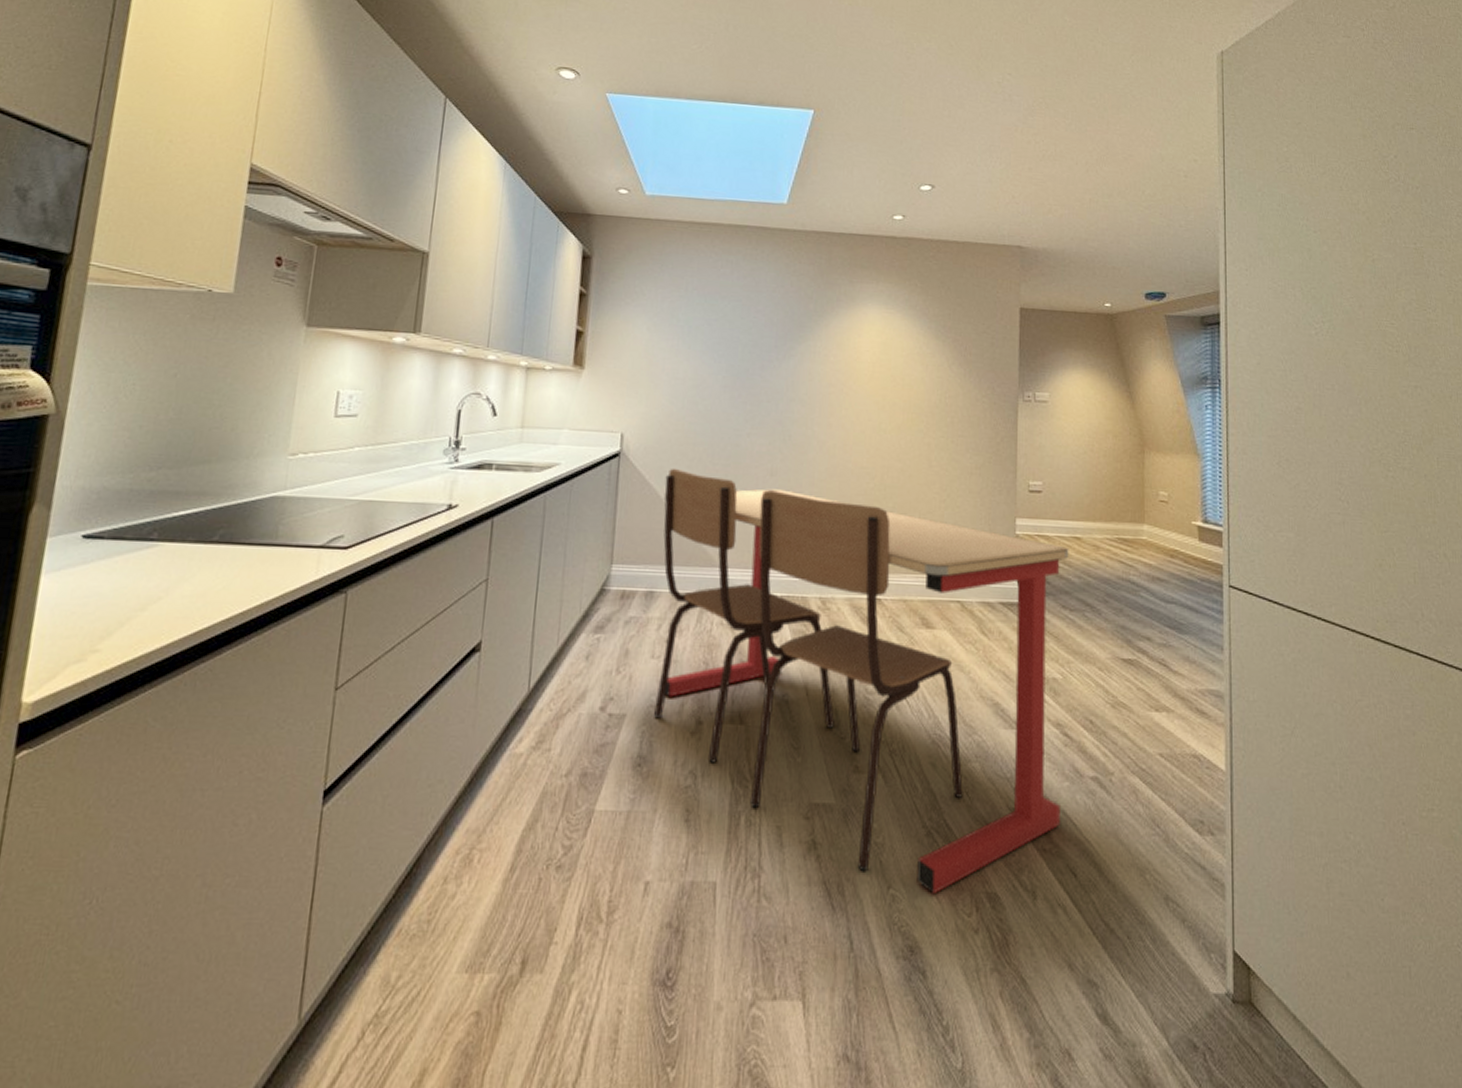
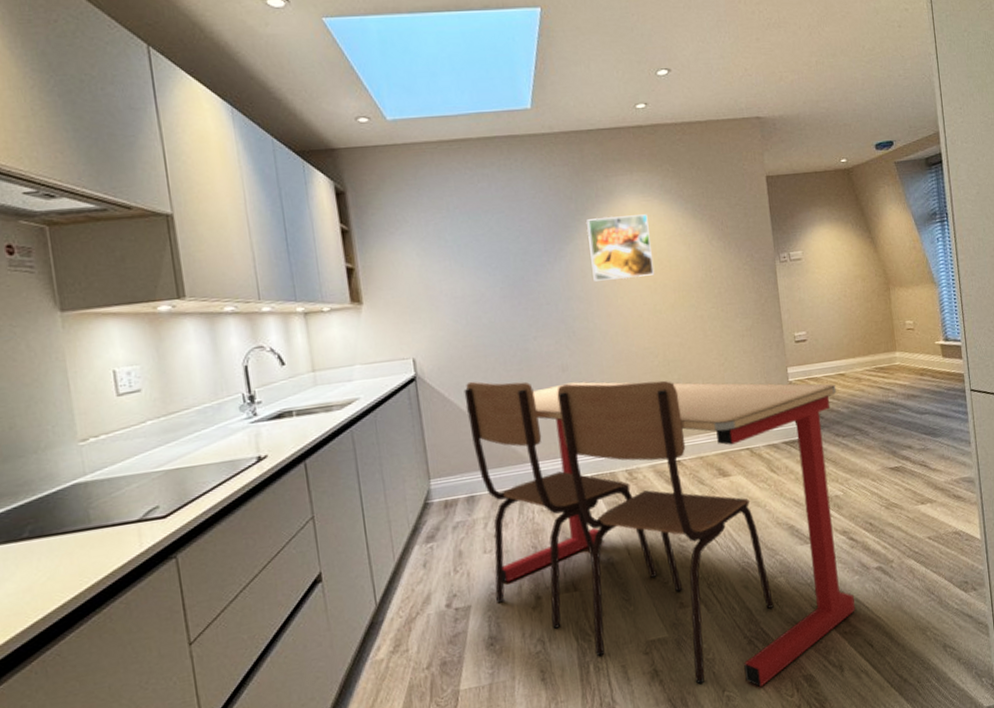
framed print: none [820,322,887,391] -> present [587,214,654,281]

